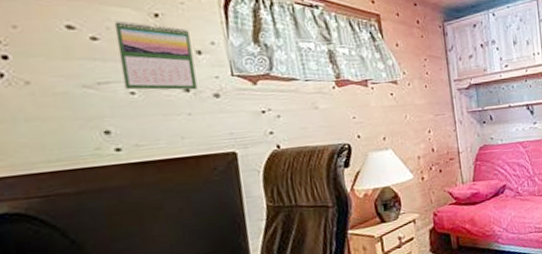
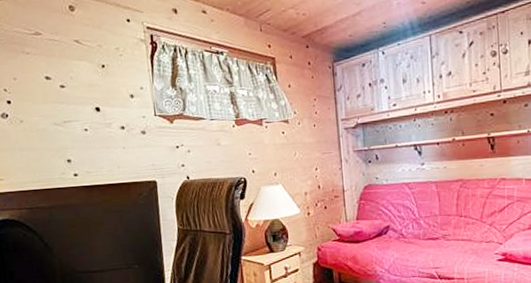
calendar: present [114,20,198,90] -> none [75,71,130,128]

